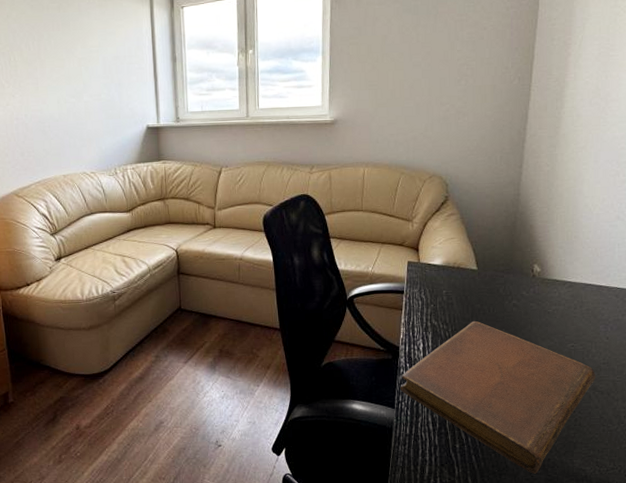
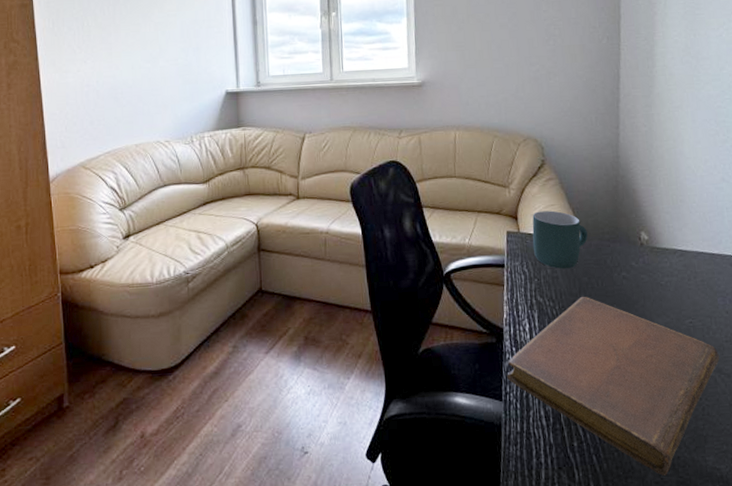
mug: none [431,243,483,297] -> present [532,210,588,269]

